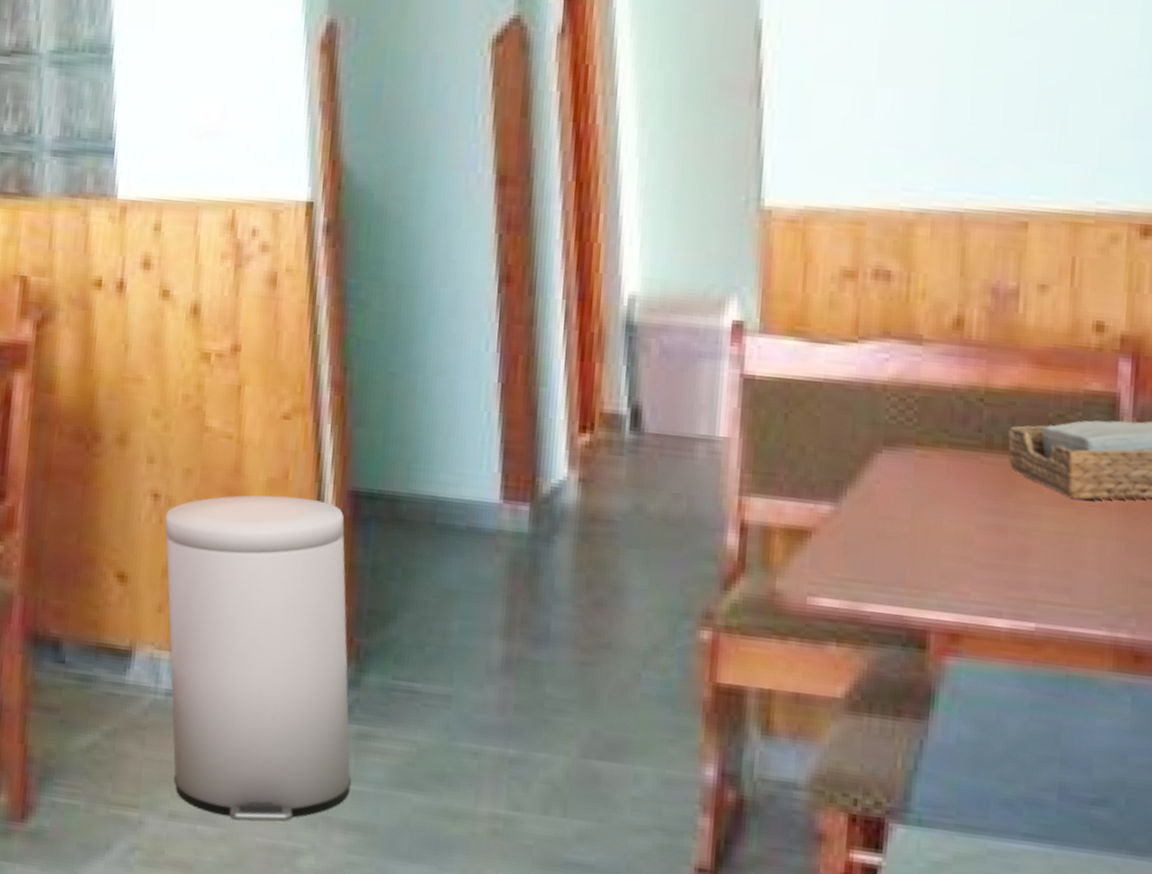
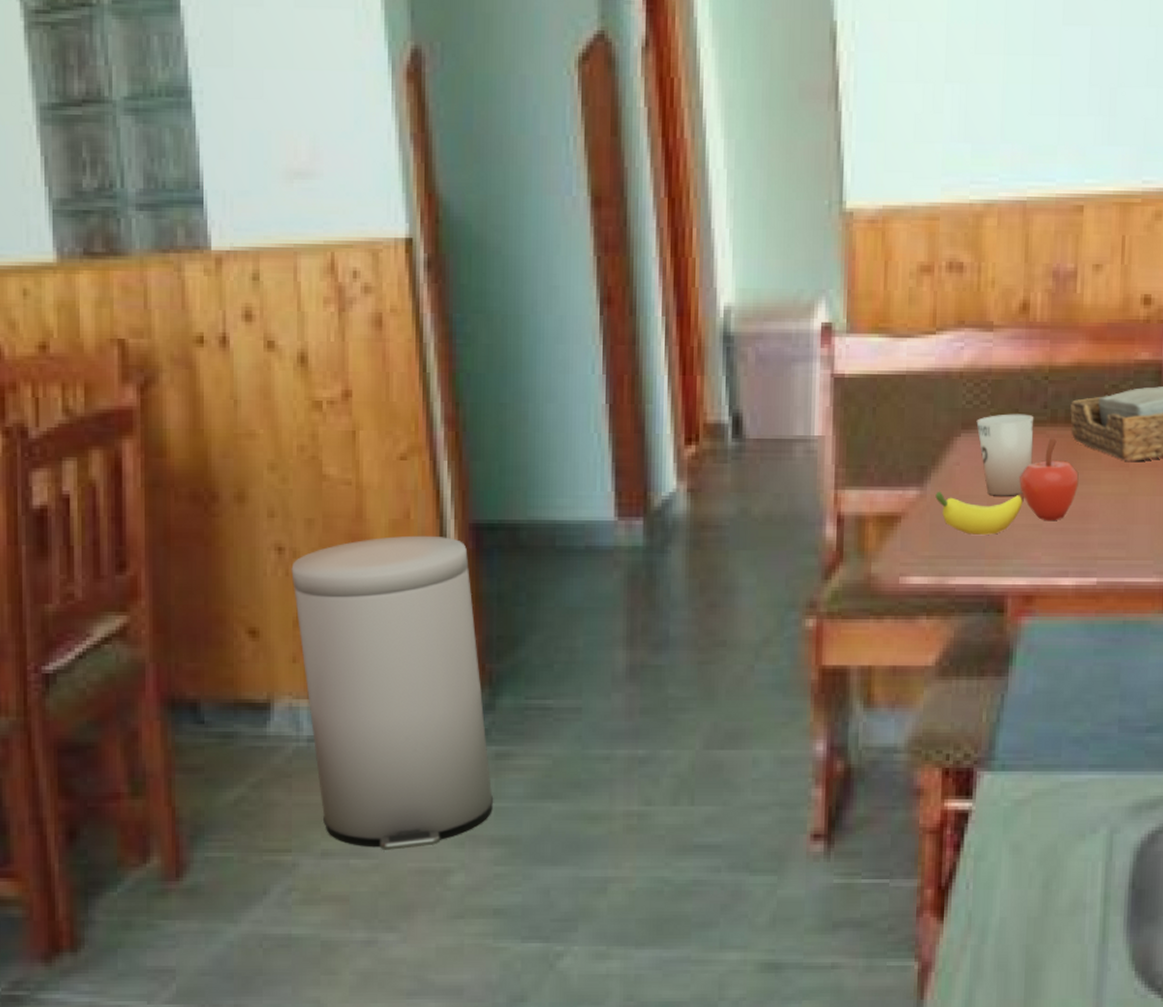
fruit: none [851,465,1017,563] -> present [935,438,1079,535]
cup: none [900,434,967,523] -> present [976,414,1034,496]

